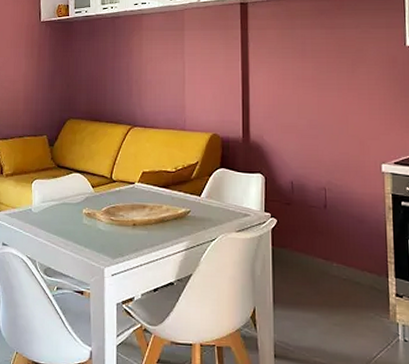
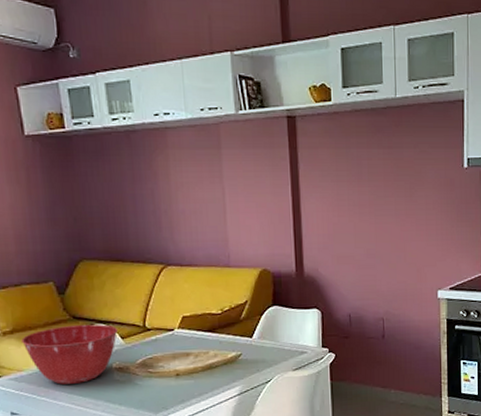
mixing bowl: none [18,172,91,224] -> present [21,324,119,385]

